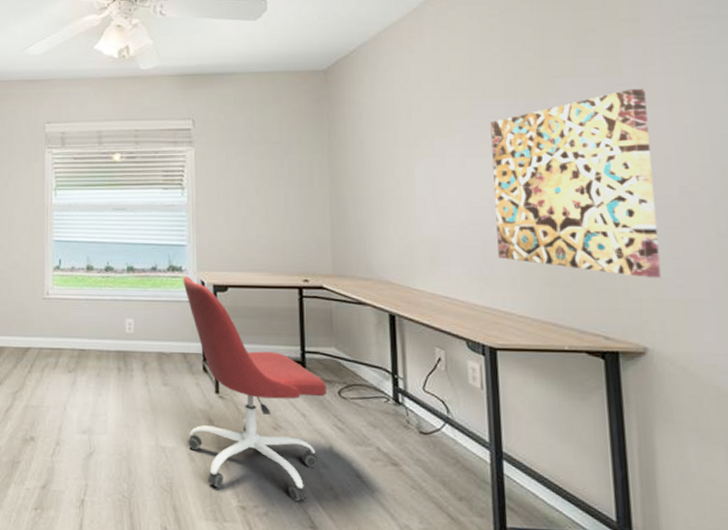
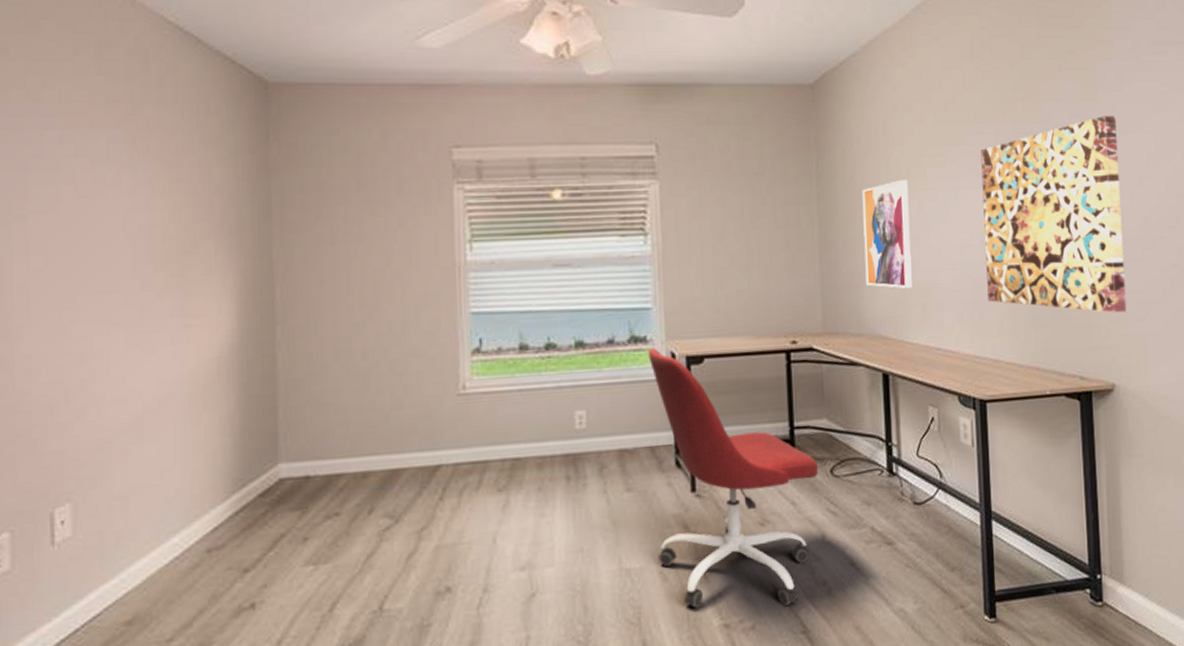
wall art: none [370,148,419,242] -> present [862,180,912,289]

